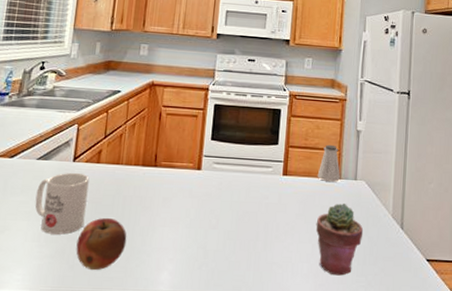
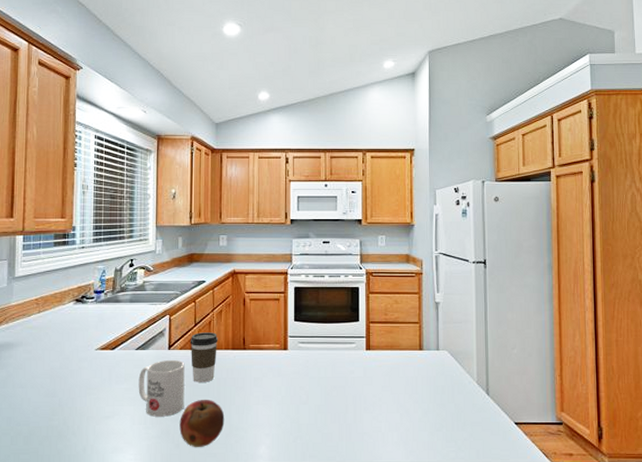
coffee cup: none [96,145,129,200] -> present [190,332,218,382]
potted succulent: present [315,203,364,276] -> none [402,374,450,442]
saltshaker: present [317,144,341,182] -> none [399,318,423,353]

